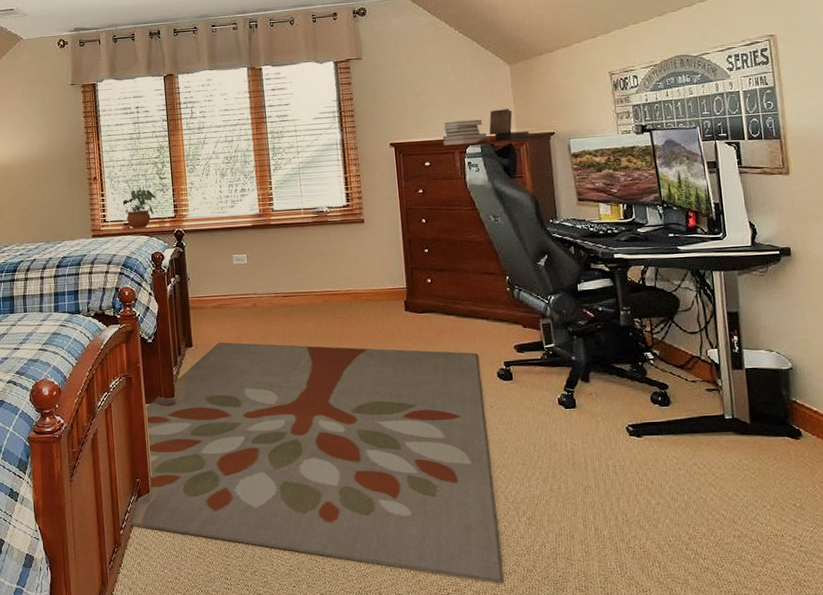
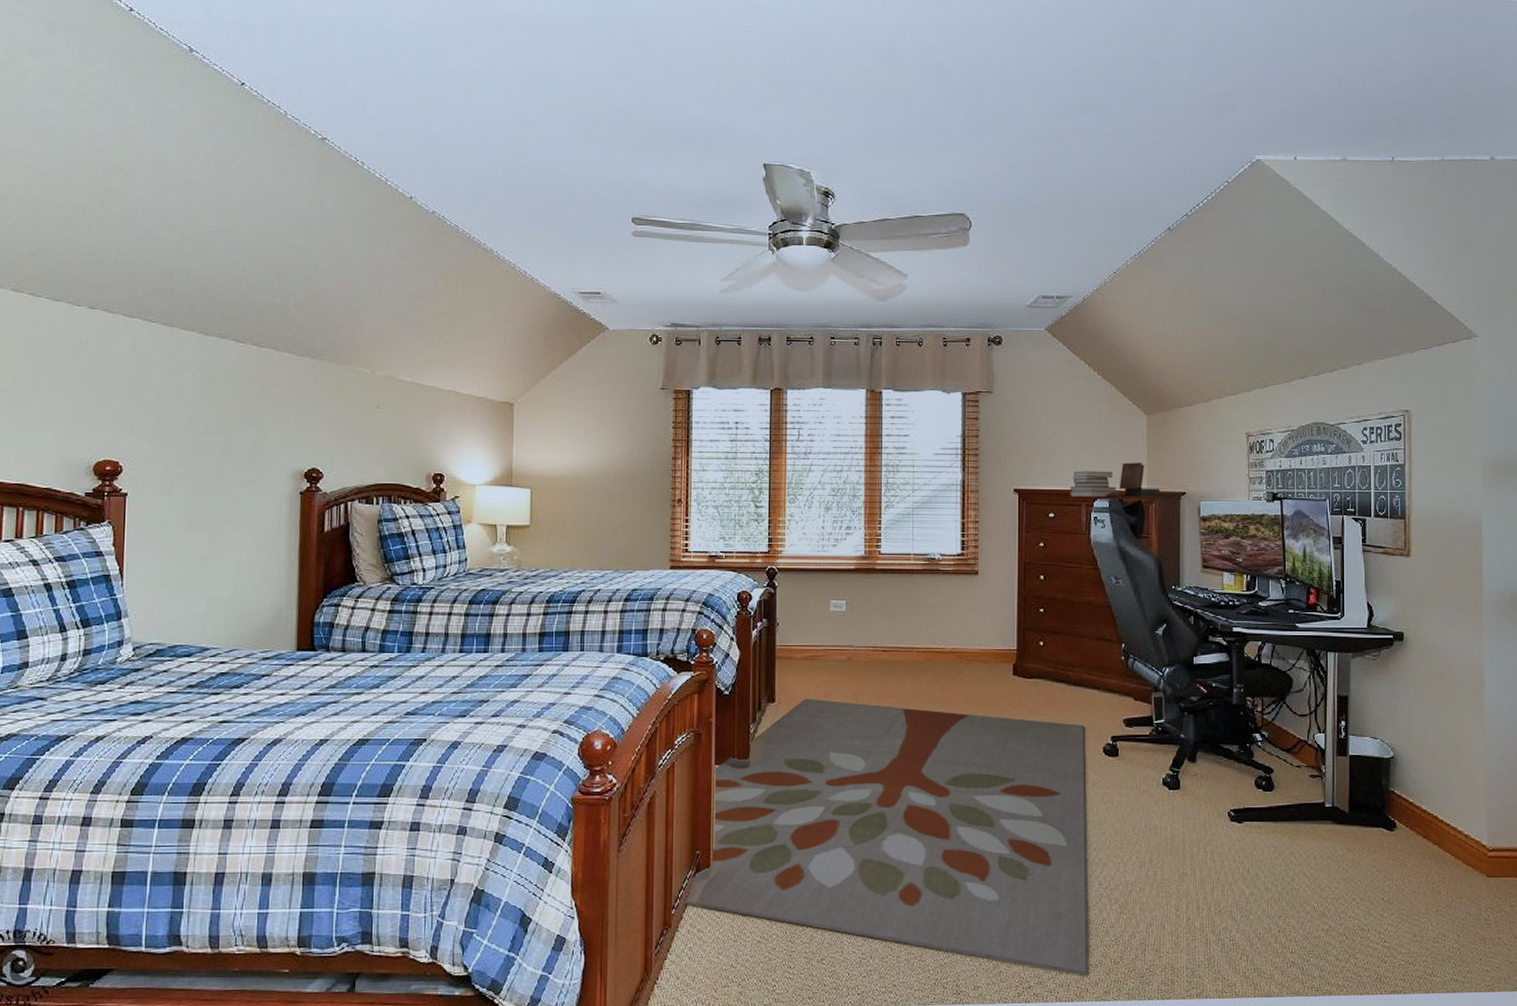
potted plant: present [122,186,156,230] -> none [709,513,749,563]

